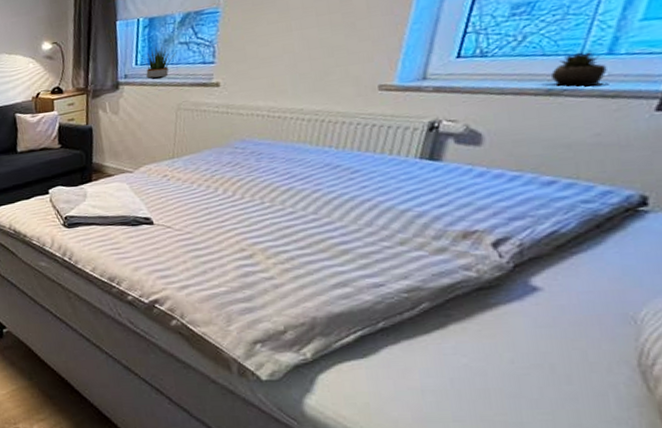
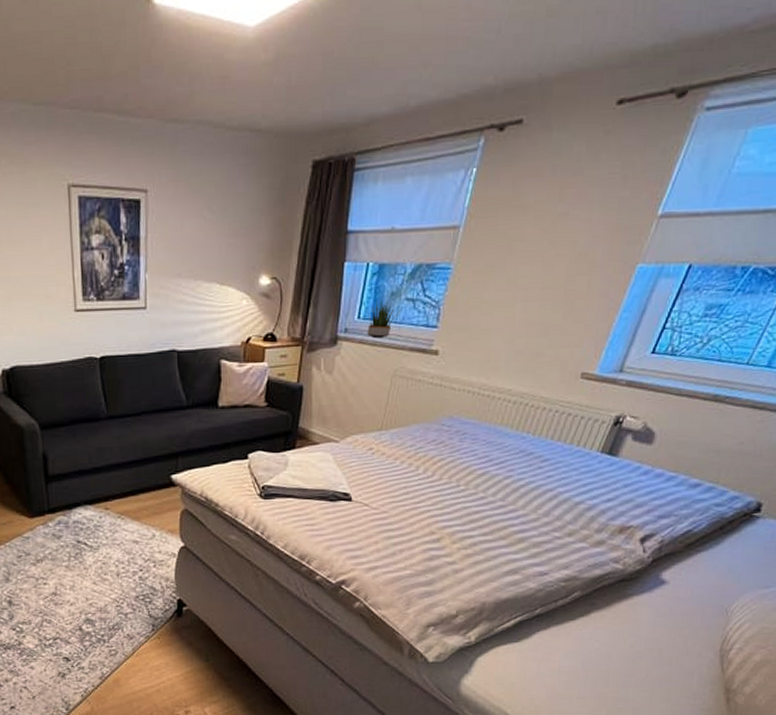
succulent plant: present [536,50,609,88] -> none [707,361,763,397]

